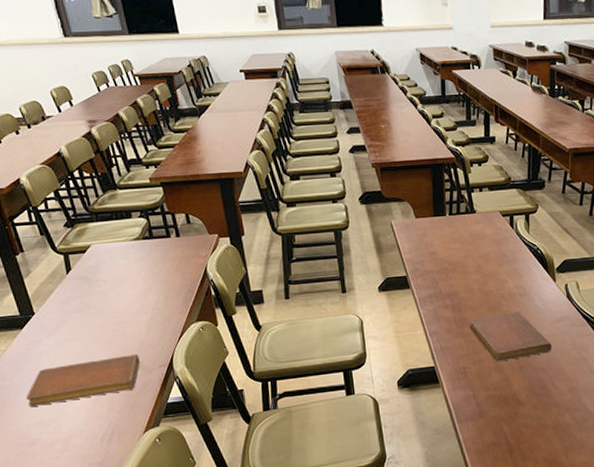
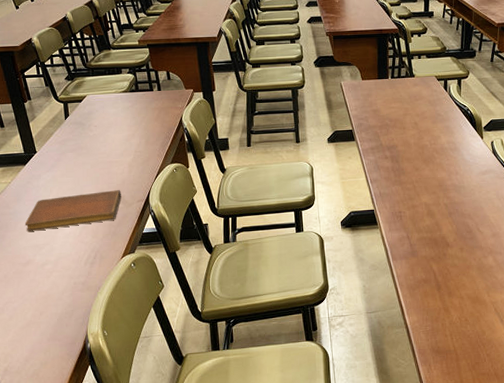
notebook: present [469,312,552,362] -> none [405,164,478,208]

